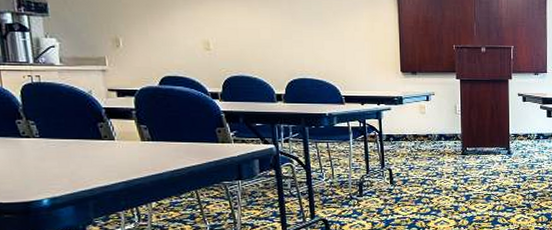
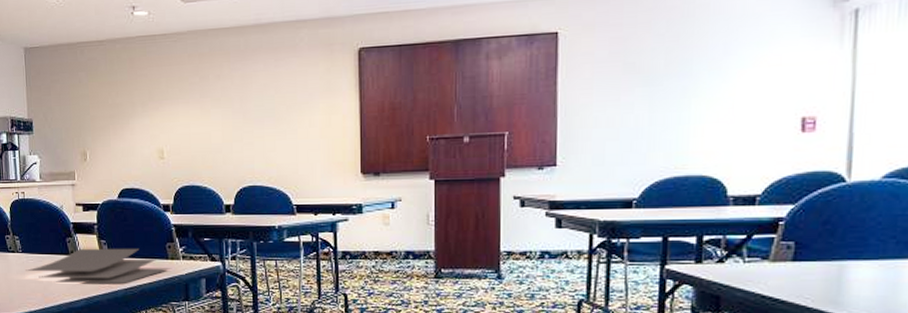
papers: none [46,133,222,167] -> present [26,248,171,283]

